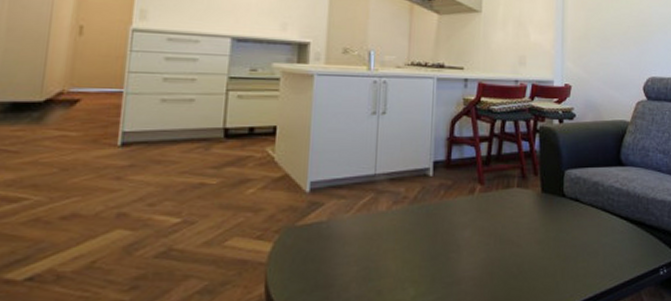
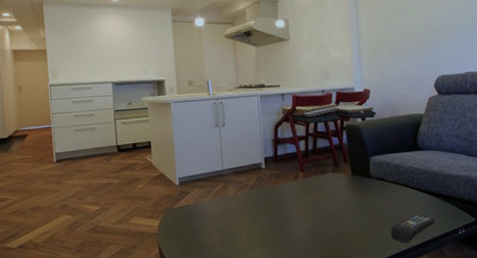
remote control: none [582,248,635,286] -> present [391,214,436,244]

